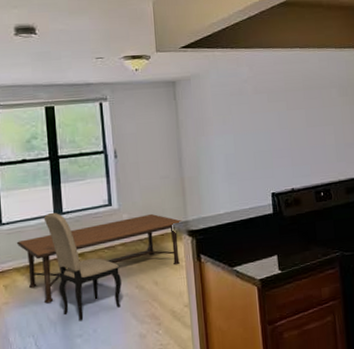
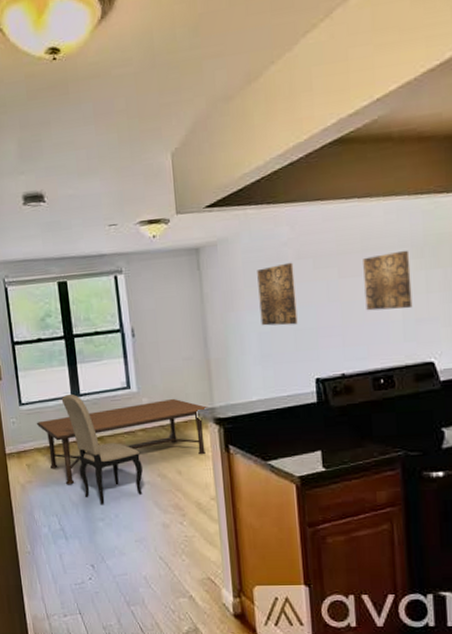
wall art: none [223,96,257,149] -> present [257,262,298,326]
wall art: none [305,89,342,137] -> present [363,250,413,311]

